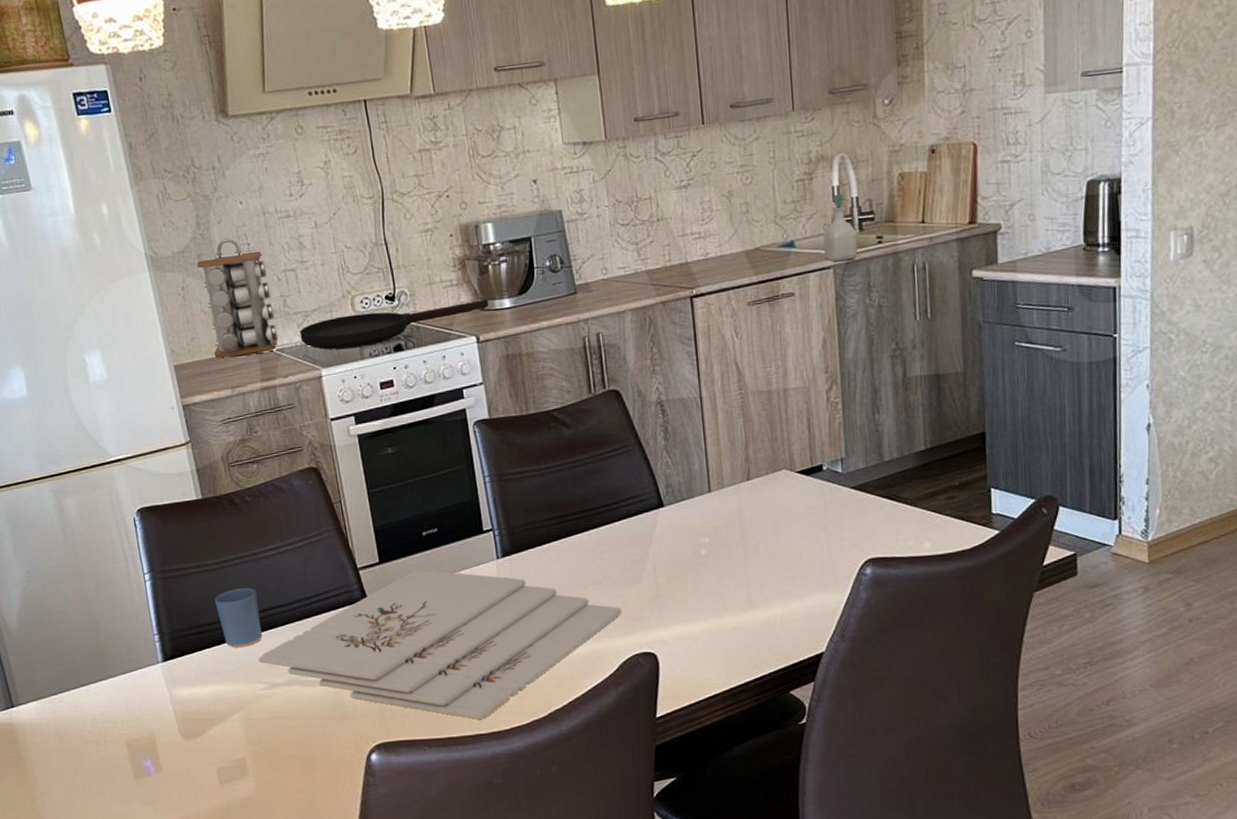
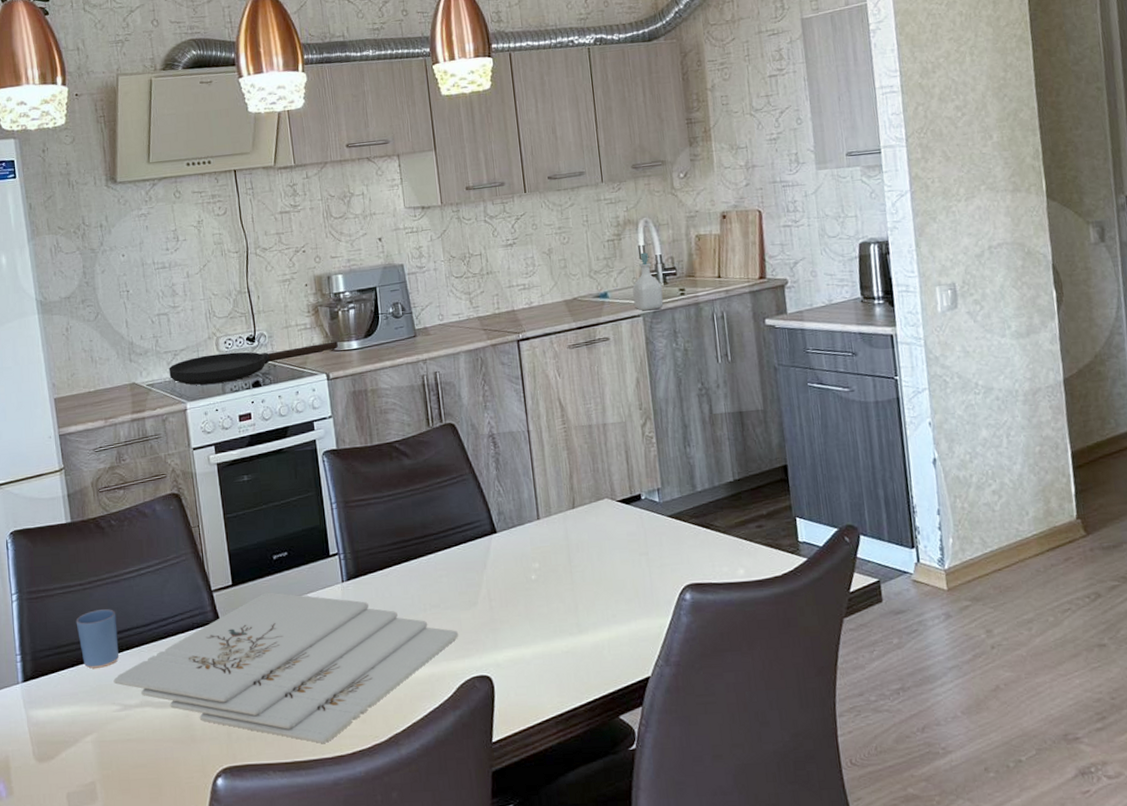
spice rack: present [197,238,278,359] -> none [81,286,149,393]

